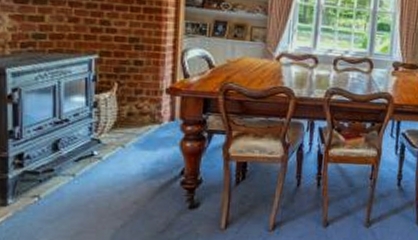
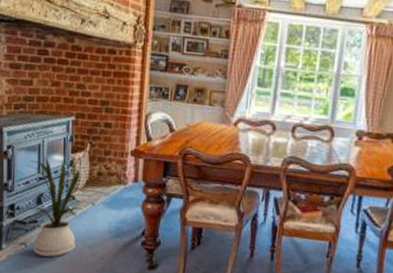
house plant: none [30,87,128,208] -> present [19,148,99,257]

